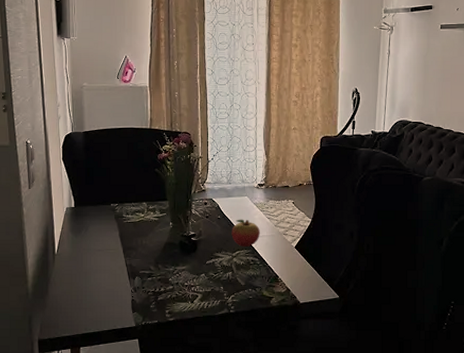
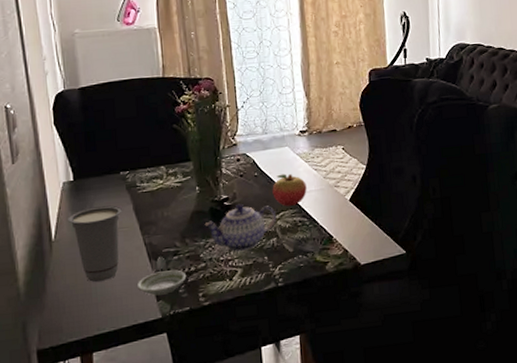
cup: none [68,230,111,292] -> present [68,205,123,283]
saucer: none [117,289,157,308] -> present [136,270,187,296]
teapot: none [174,240,233,280] -> present [204,203,277,252]

